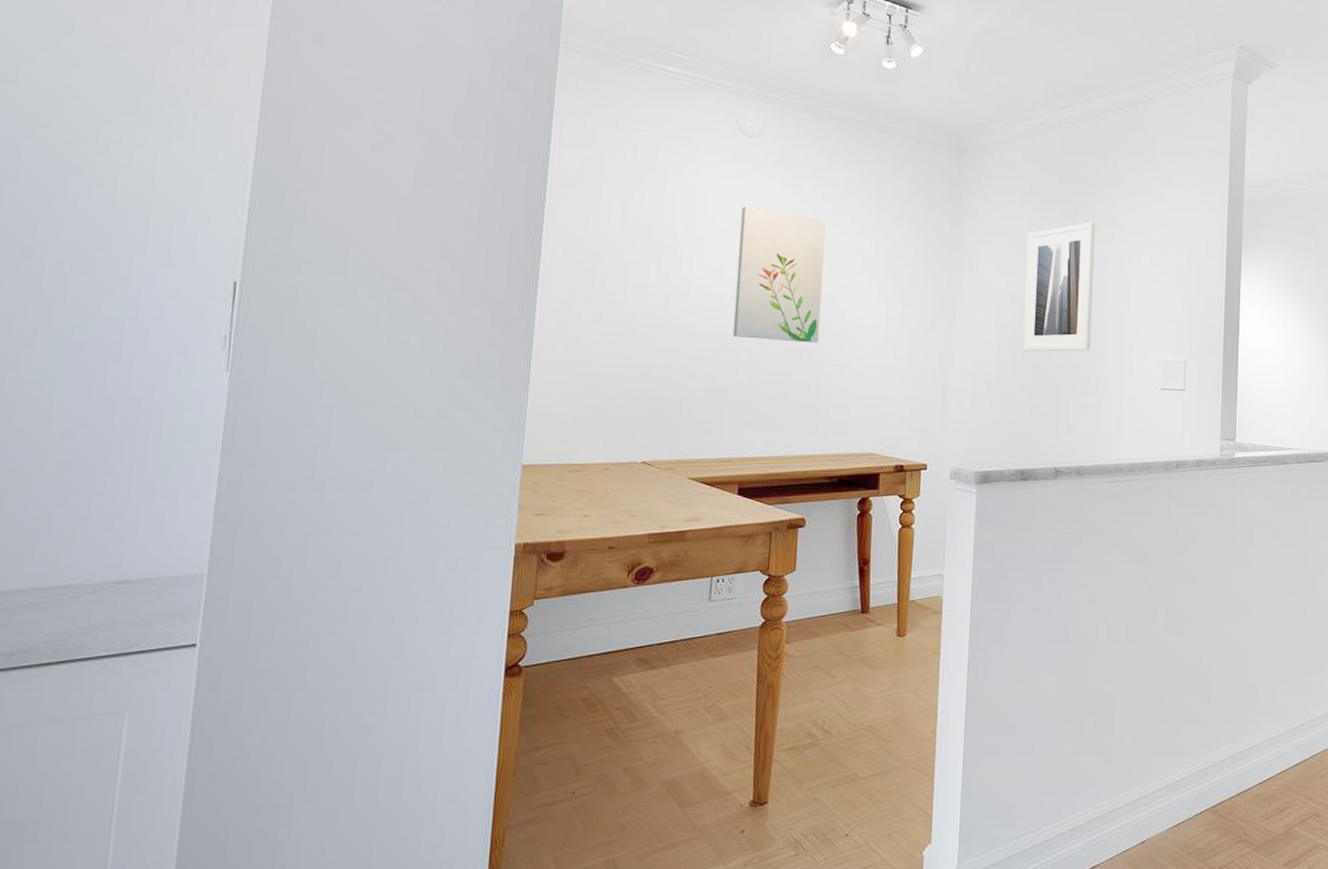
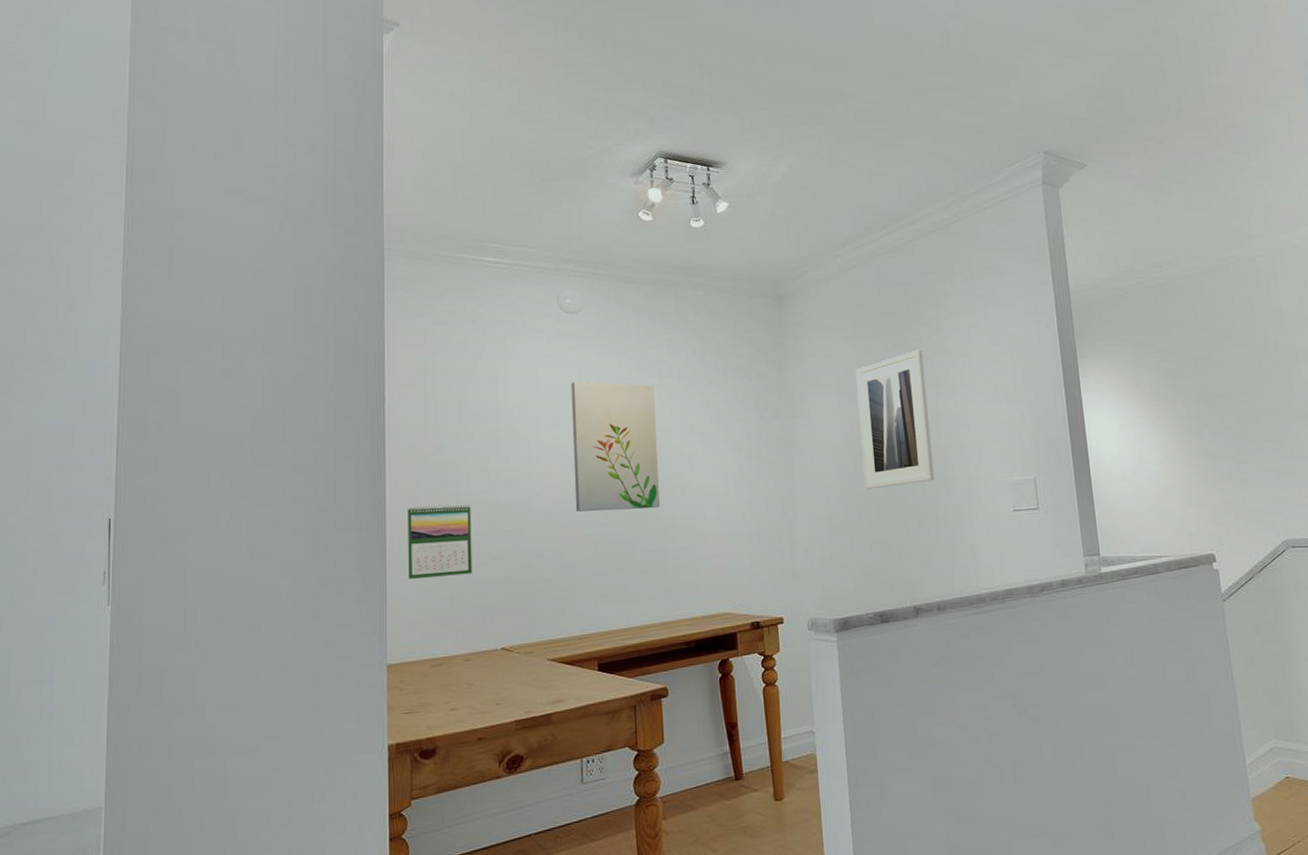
calendar: none [553,310,625,385] -> present [408,504,473,579]

